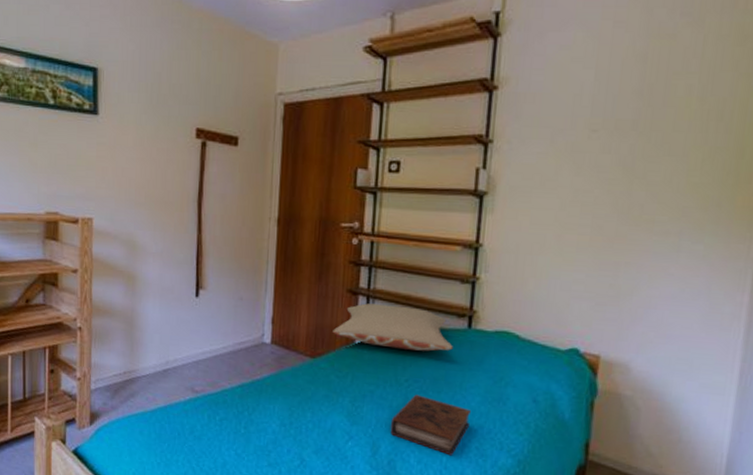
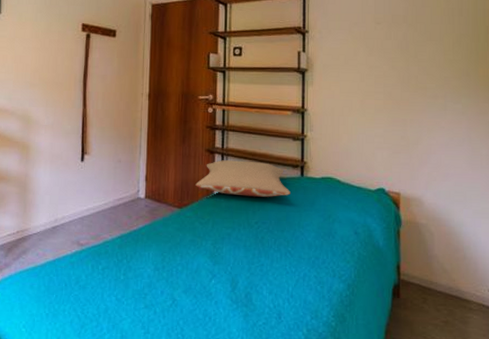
book: present [390,394,470,456] -> none [245,234,308,285]

